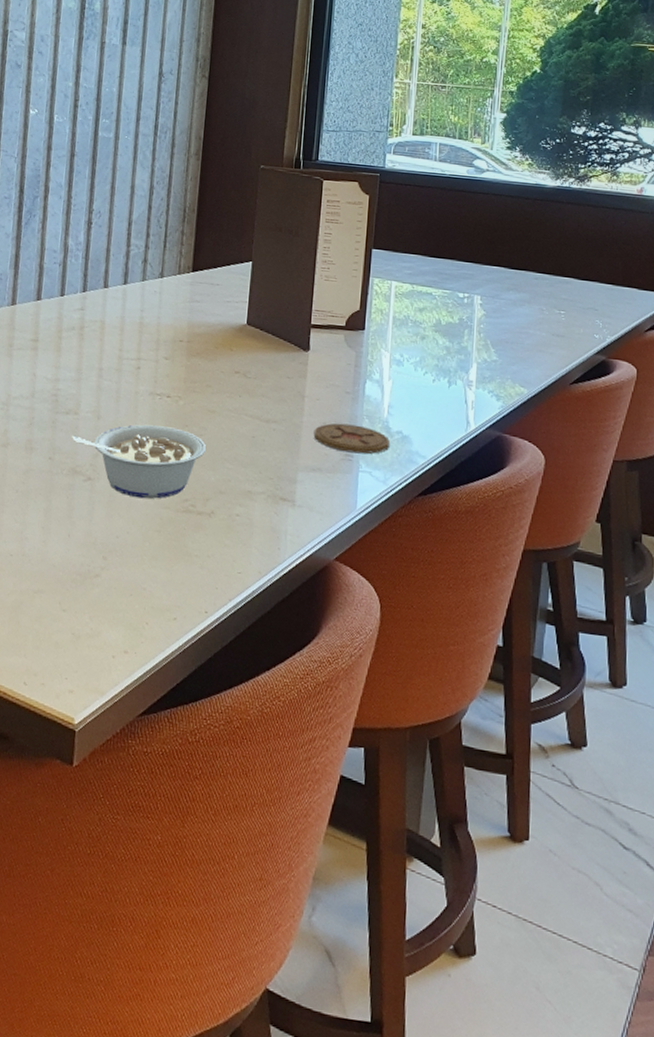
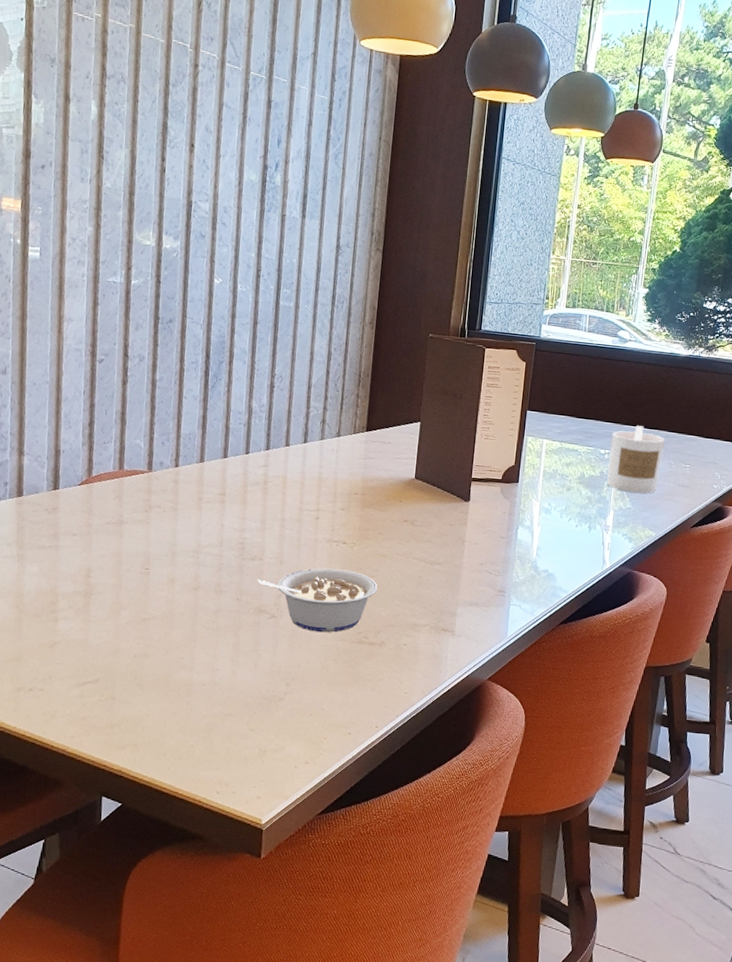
coaster: present [313,423,390,454] -> none [472,564,537,590]
candle: none [468,266,533,344] -> present [607,425,665,494]

